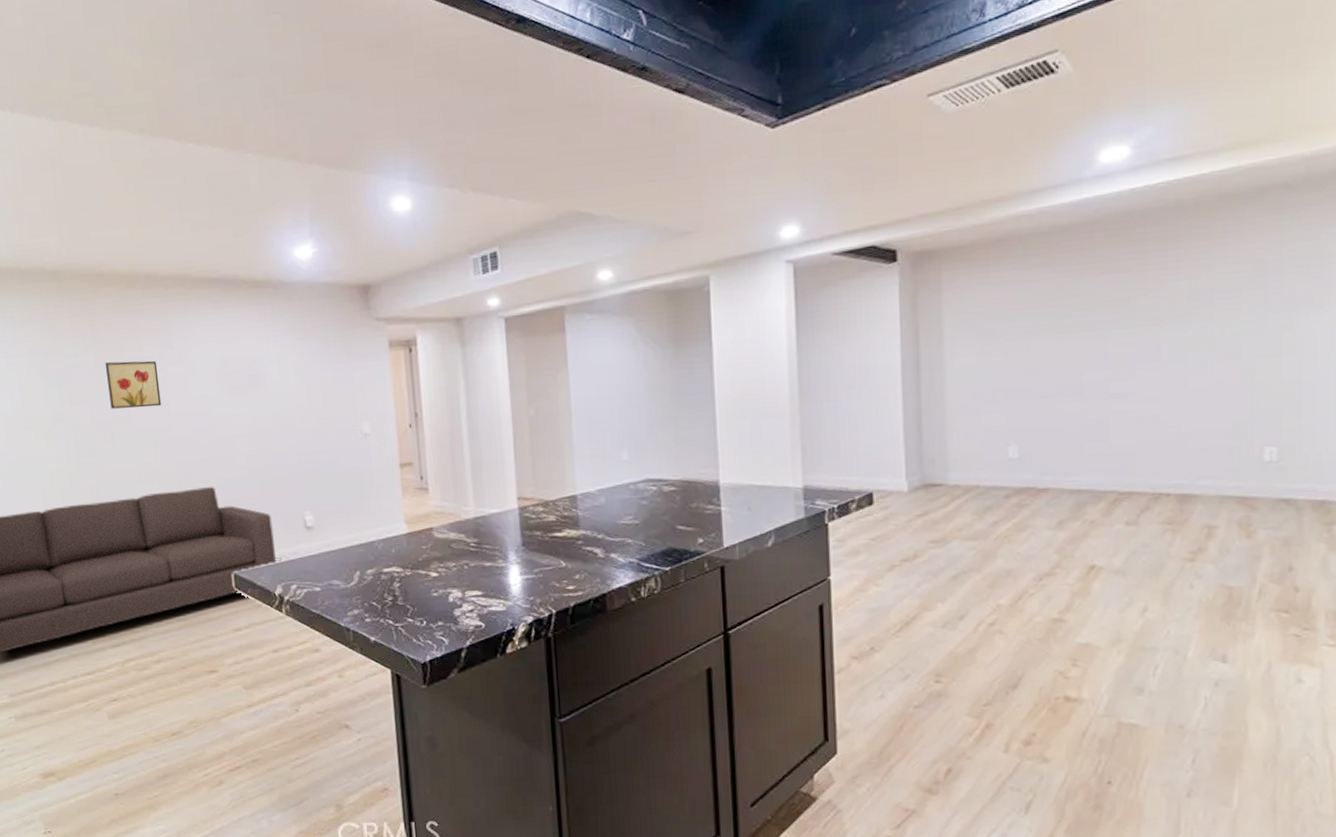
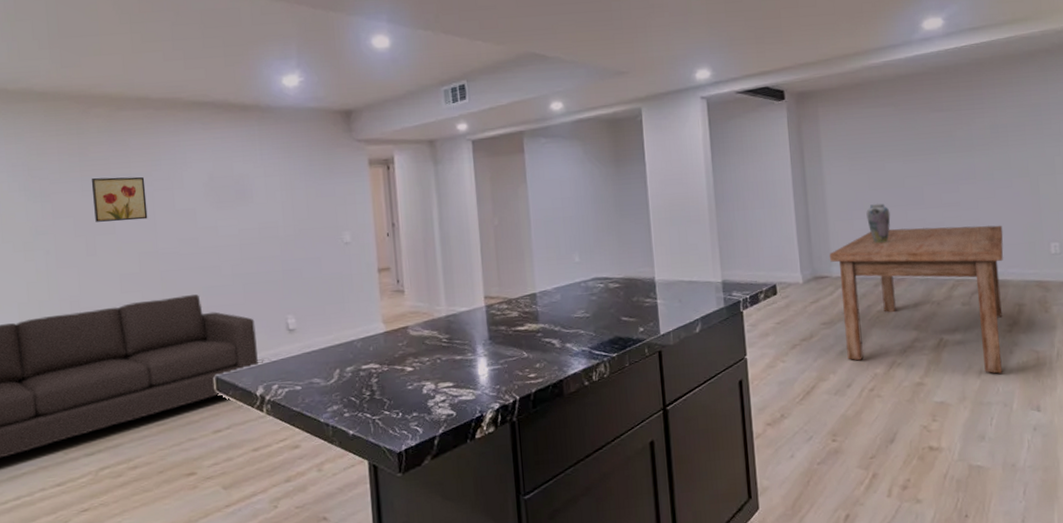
dining table: none [946,423,1194,613] -> present [830,225,1003,374]
vase: none [1000,394,1033,445] -> present [866,203,891,244]

